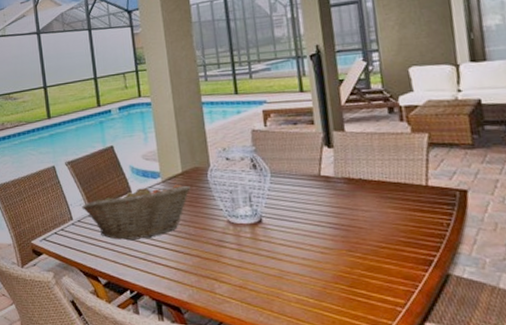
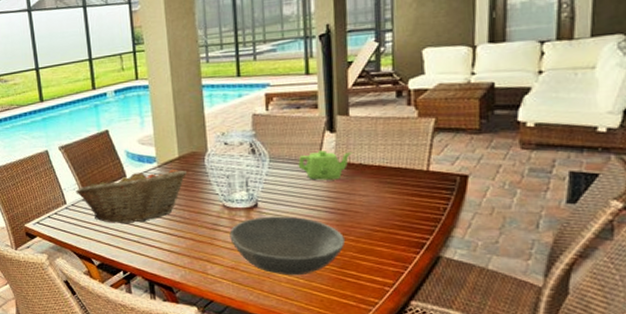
bowl: none [235,232,353,295] -> present [229,216,346,276]
teapot: none [299,166,352,196] -> present [298,151,353,180]

